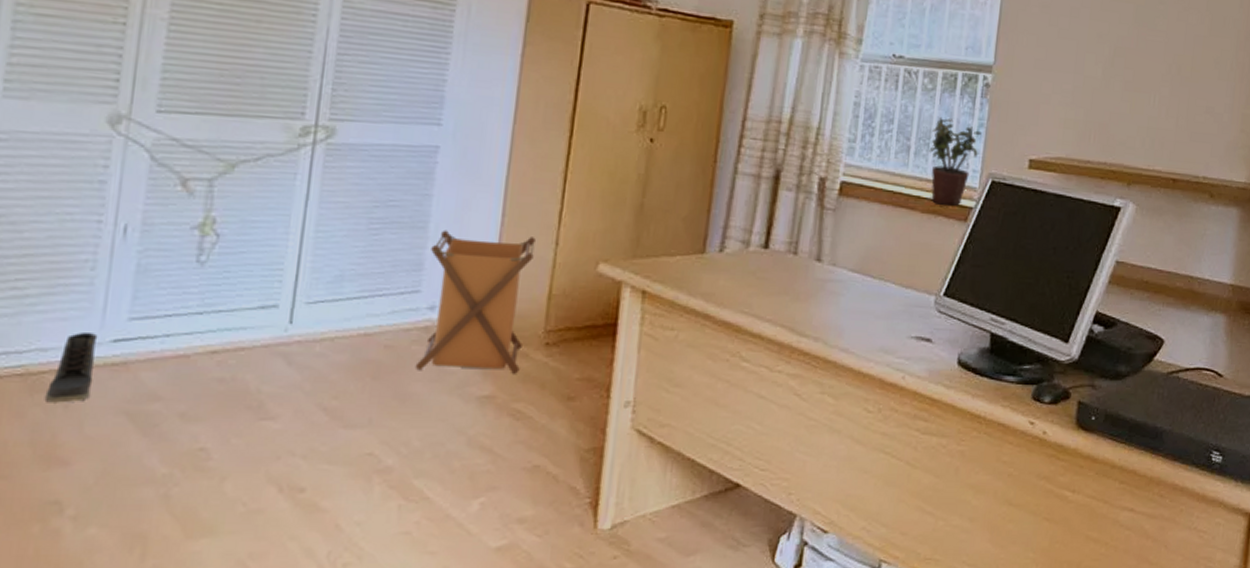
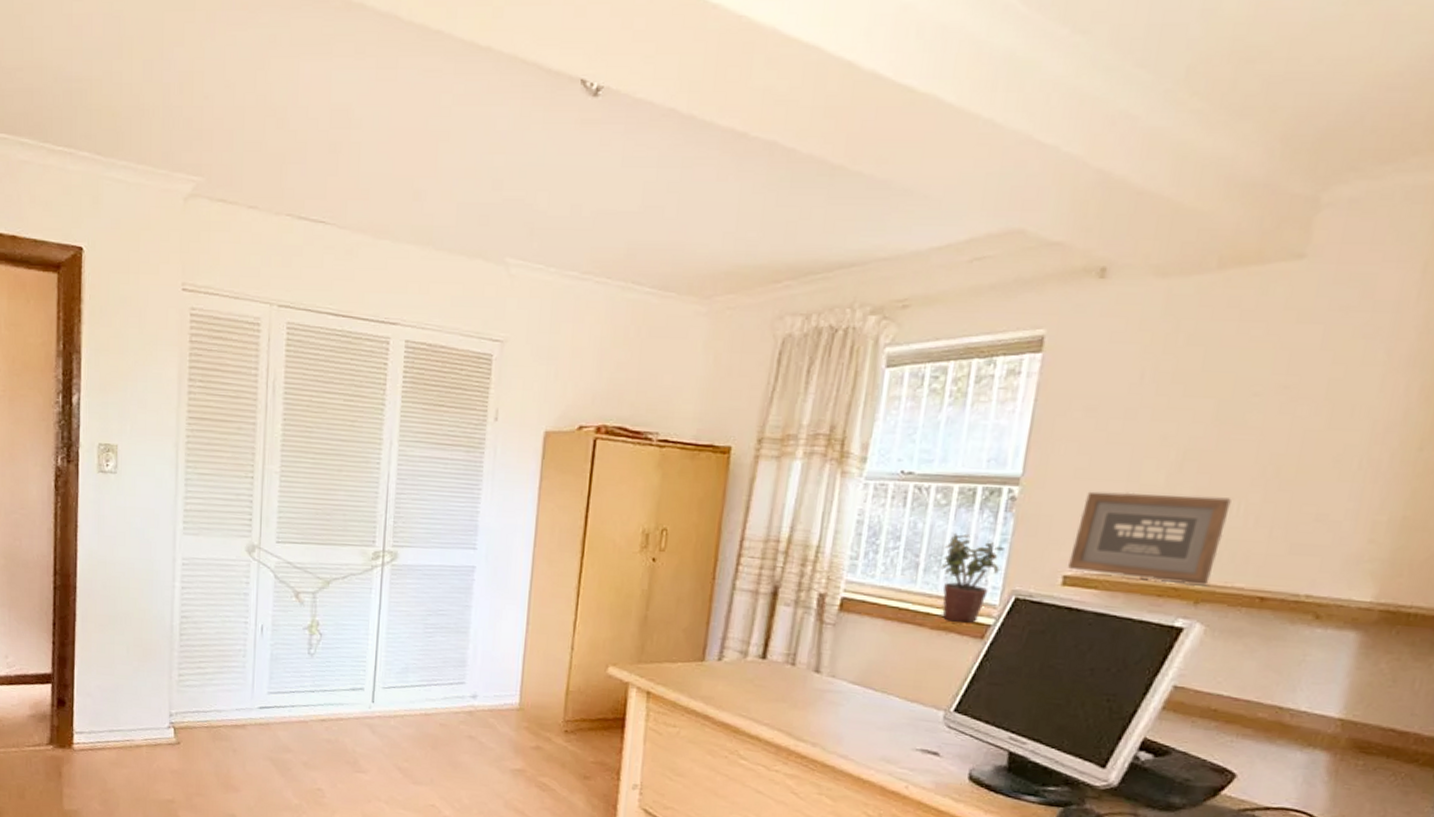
sneaker: present [44,333,98,403] -> none [221,700,250,749]
laundry basket: present [415,230,535,374] -> none [463,634,554,754]
picture frame: none [1033,81,1149,169] -> present [1068,491,1231,586]

